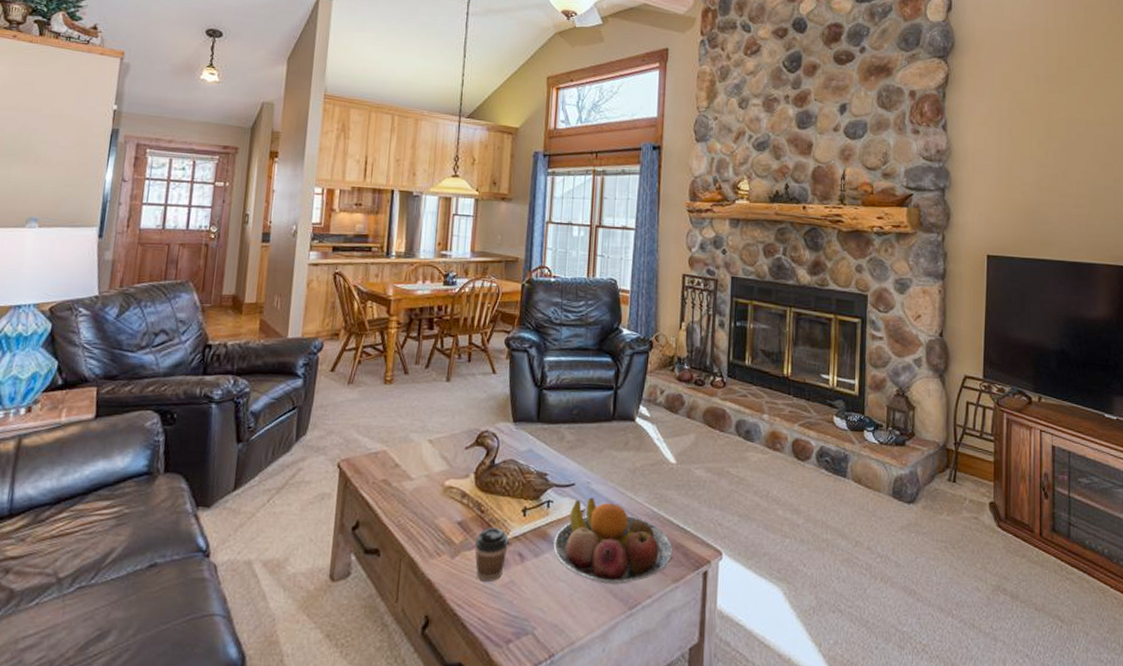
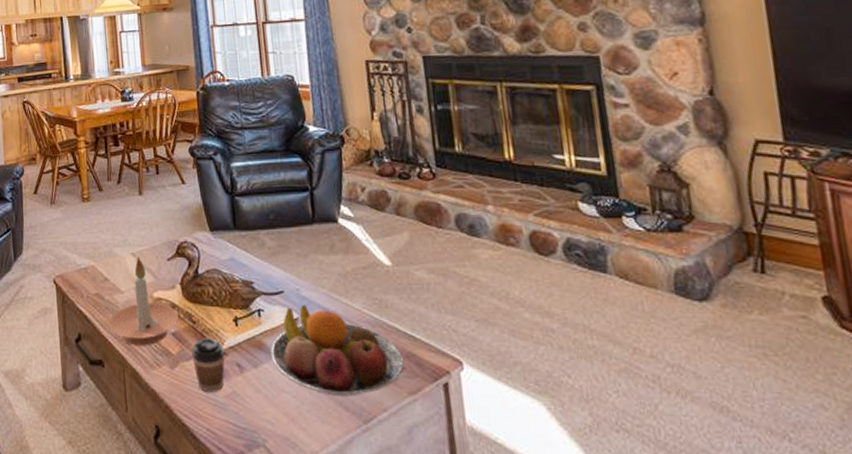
candle holder: none [392,443,468,535] -> present [109,256,179,346]

